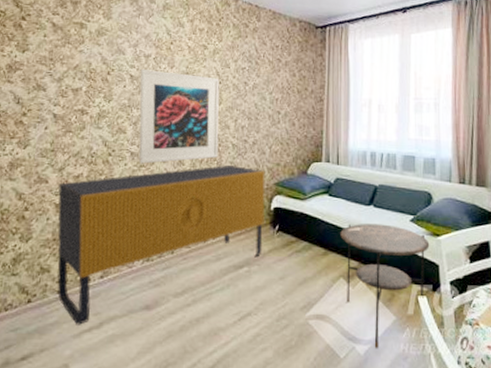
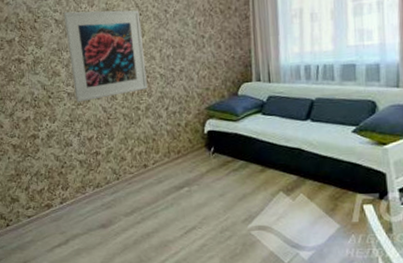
sideboard: present [57,164,265,325] -> none [12,94,200,242]
side table: present [340,224,430,348] -> none [277,137,375,253]

